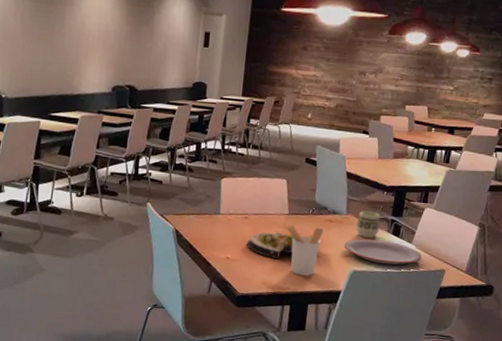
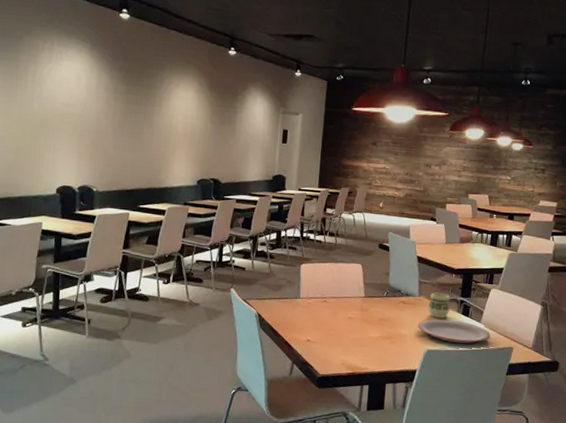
salad plate: present [246,231,320,260] -> none [325,314,395,341]
utensil holder: present [286,225,324,276] -> none [362,307,399,356]

